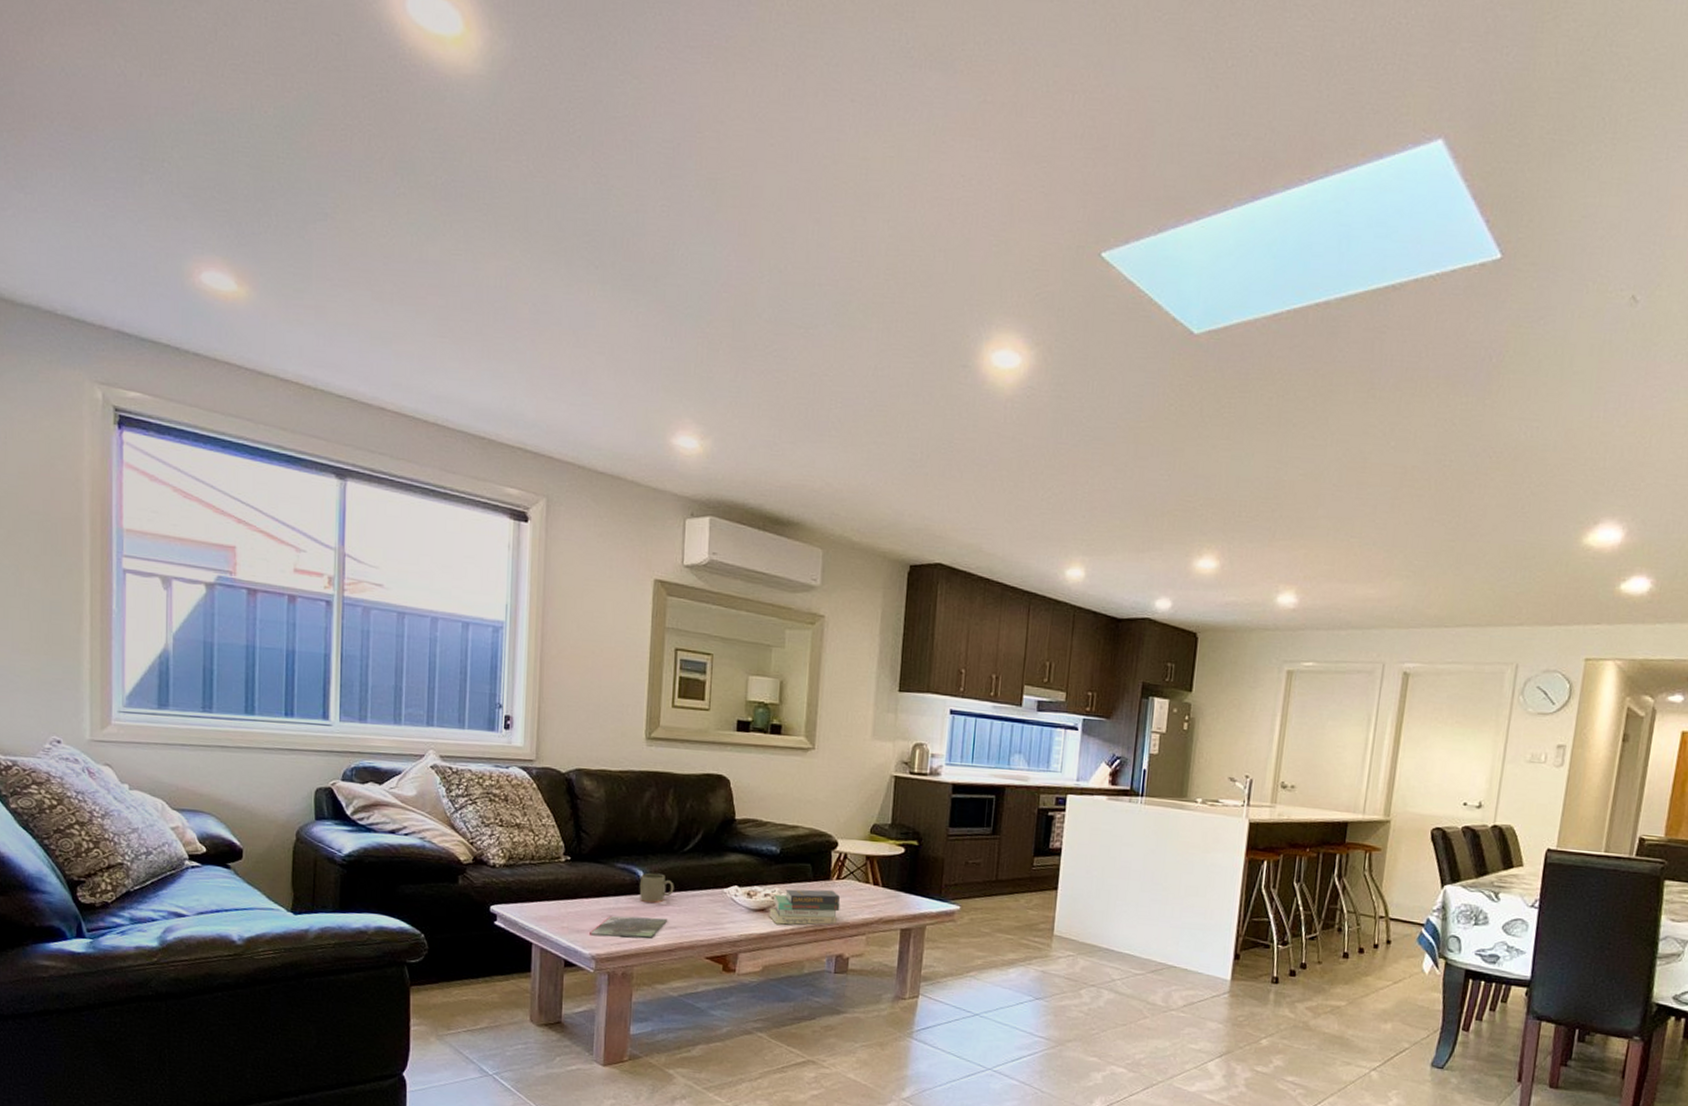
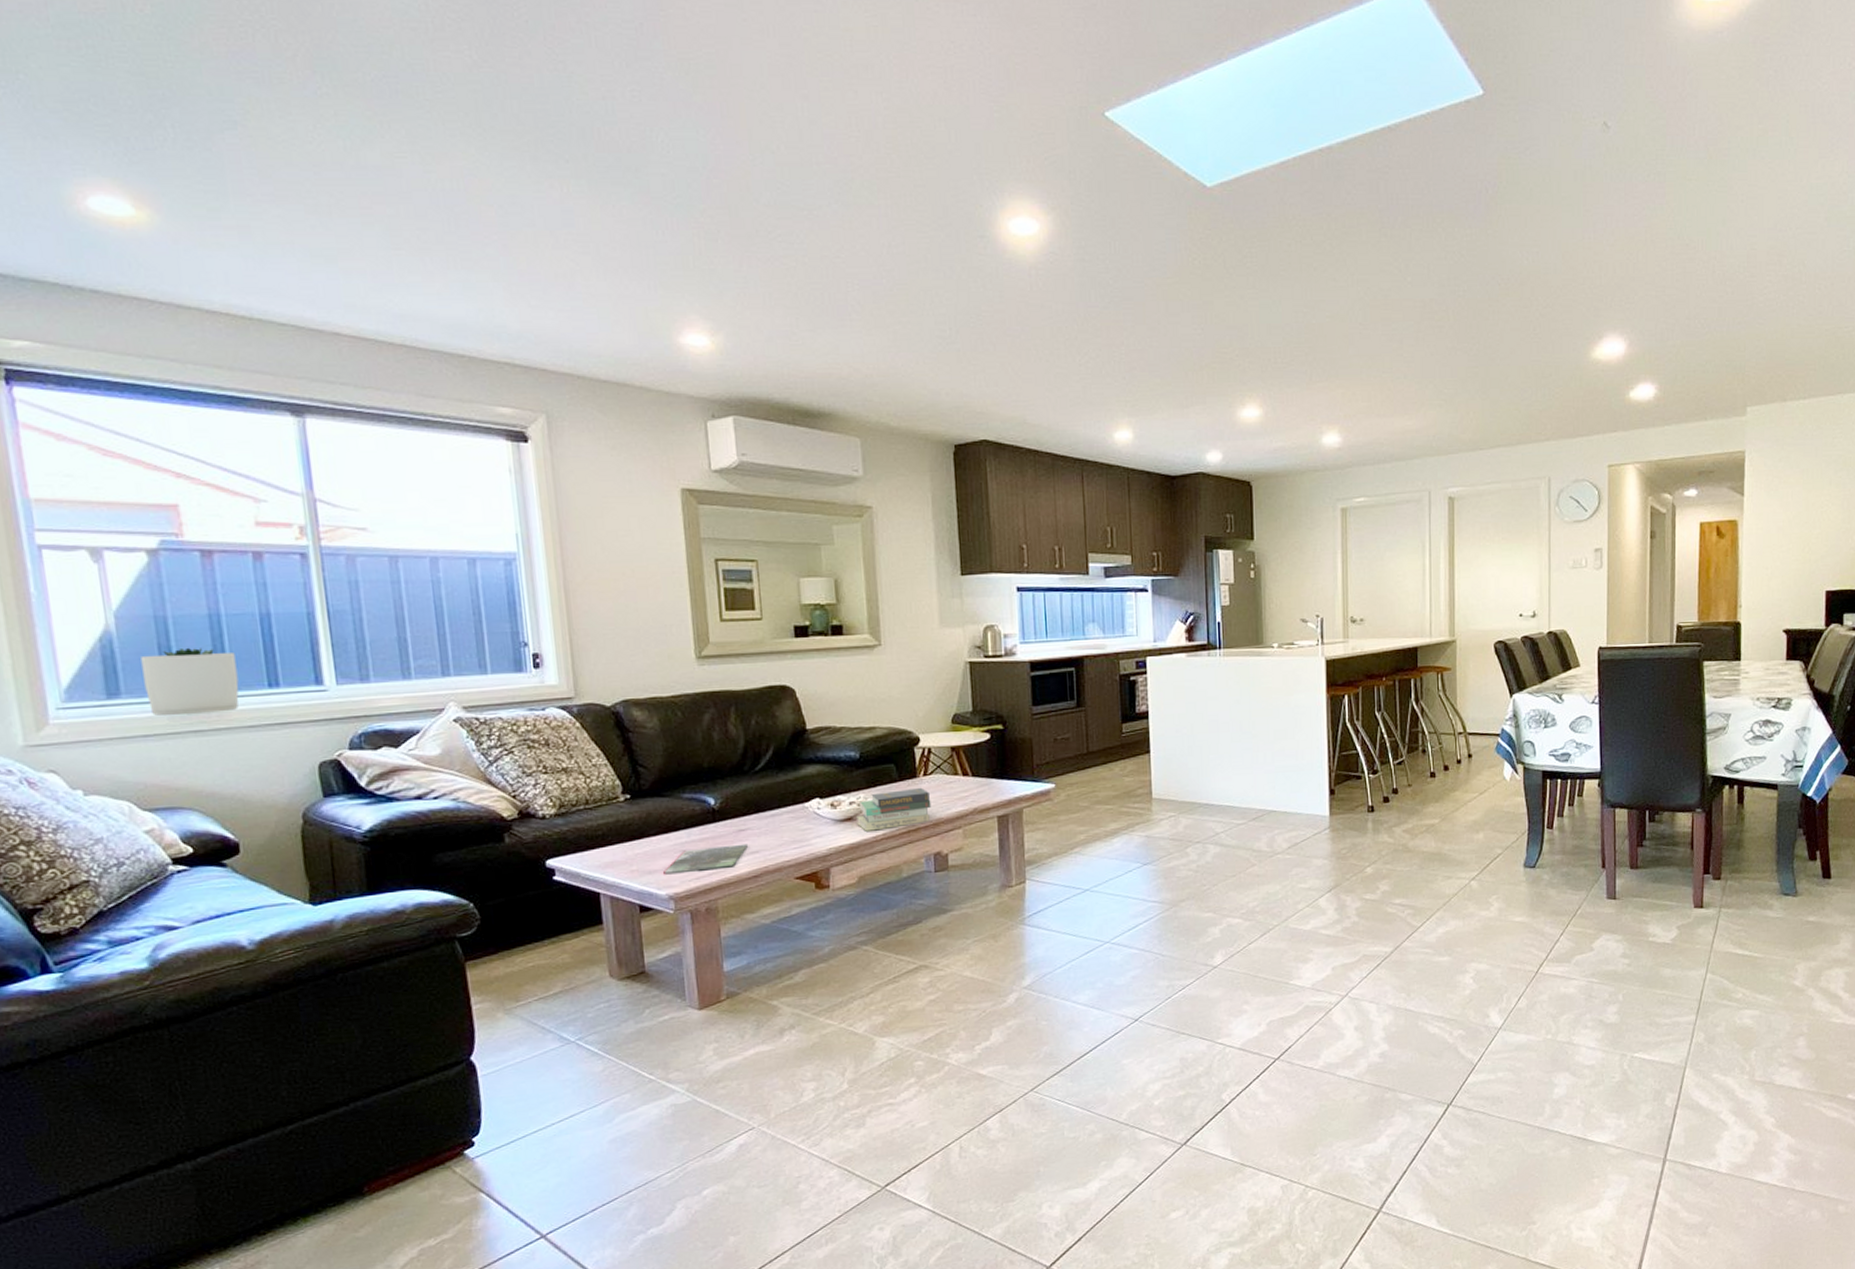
planter: none [188,672,262,733] -> present [141,647,239,716]
mug: present [639,873,674,903] -> none [711,797,751,830]

